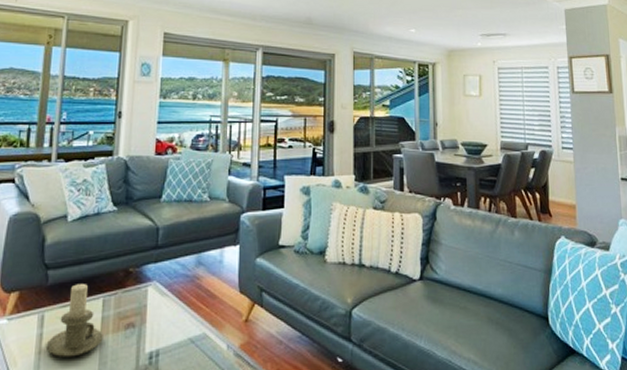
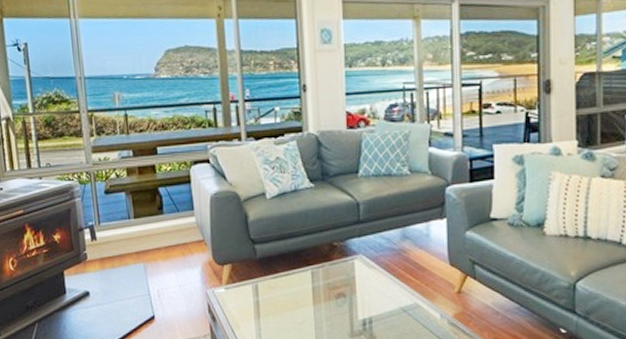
candle holder: present [45,284,103,357] -> none [263,257,316,322]

